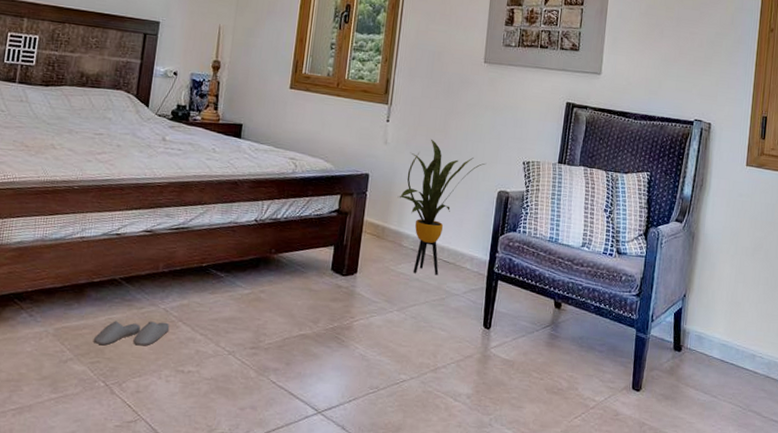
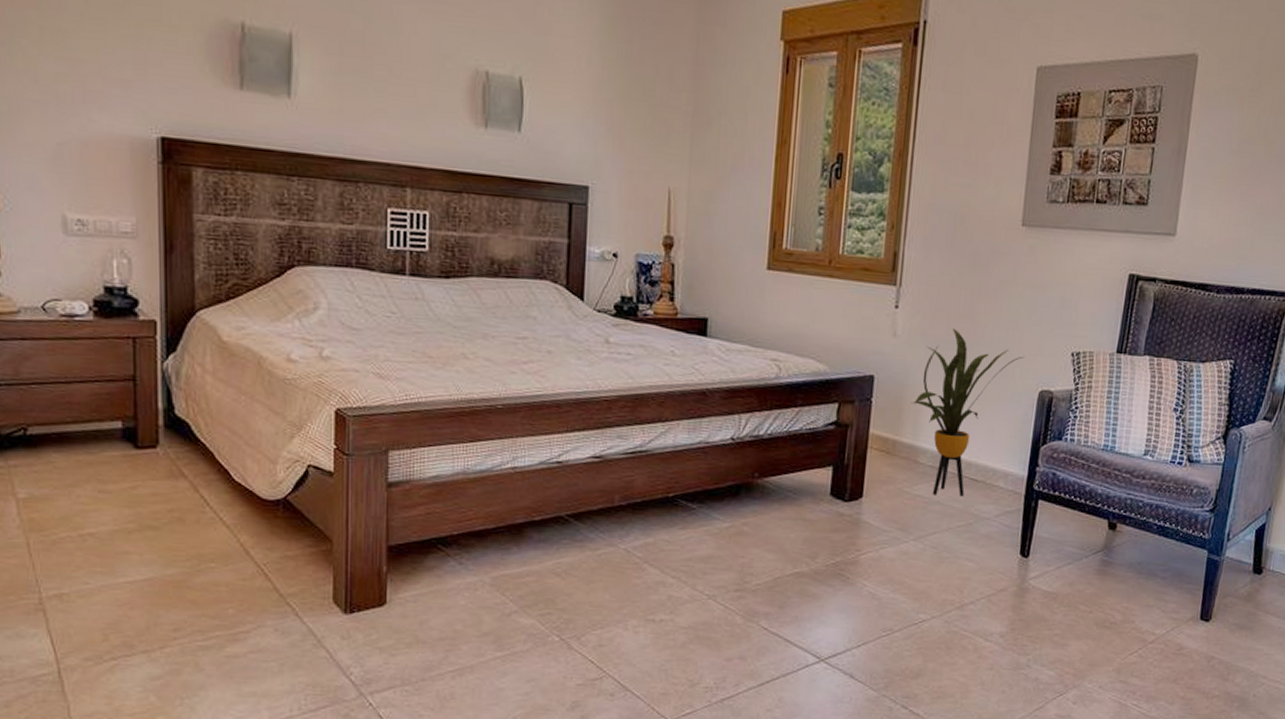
slippers: present [93,321,170,346] -> none [540,564,634,595]

